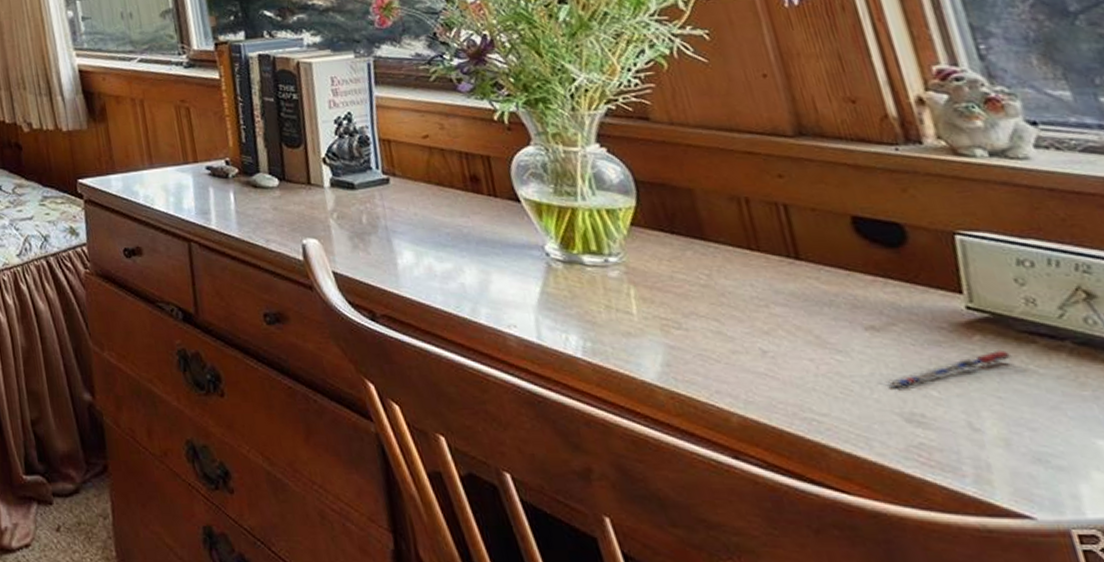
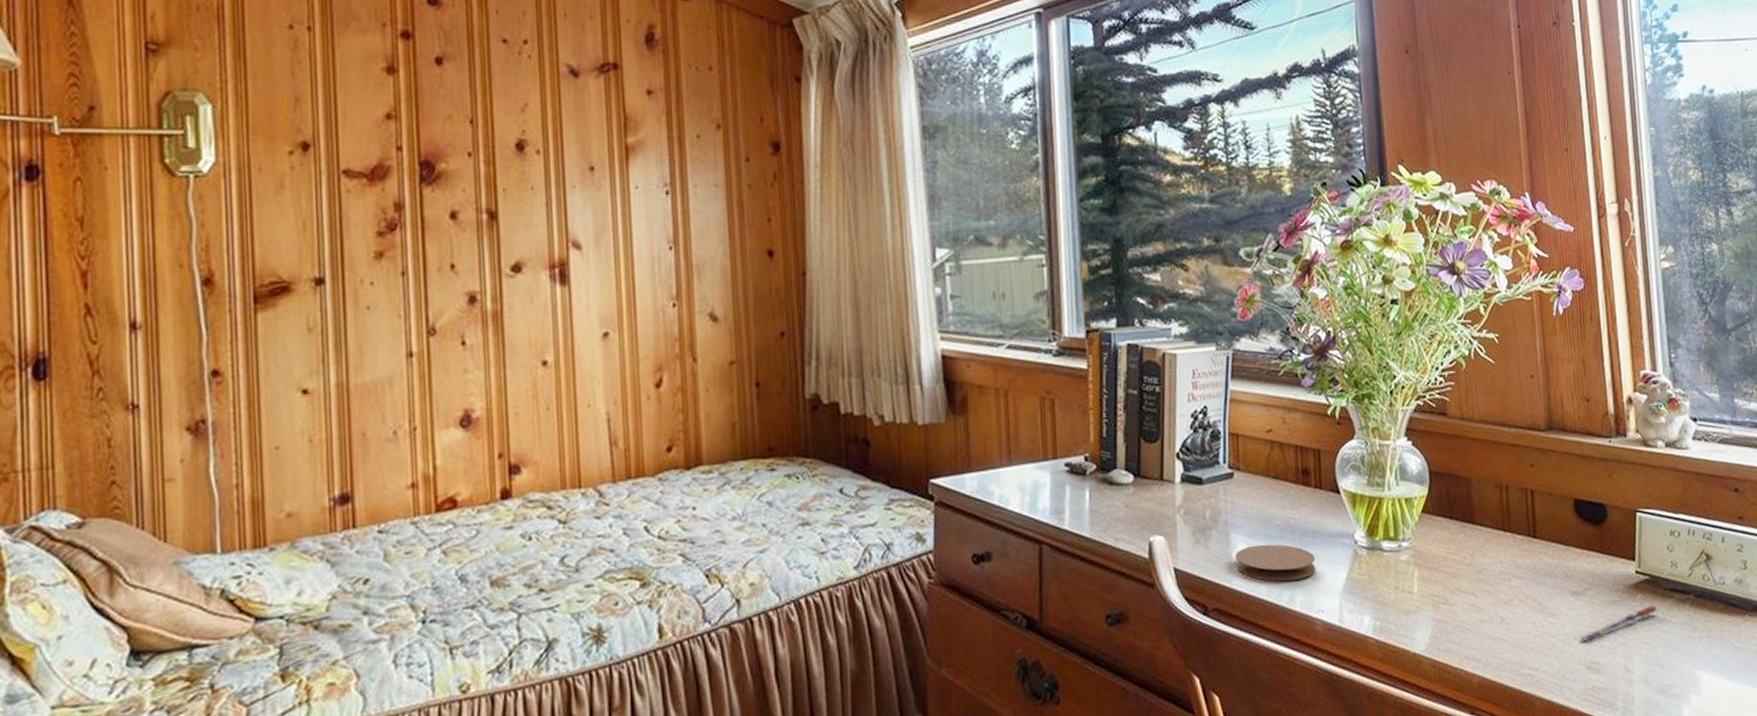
coaster: none [400,252,501,292] -> present [1235,544,1316,581]

